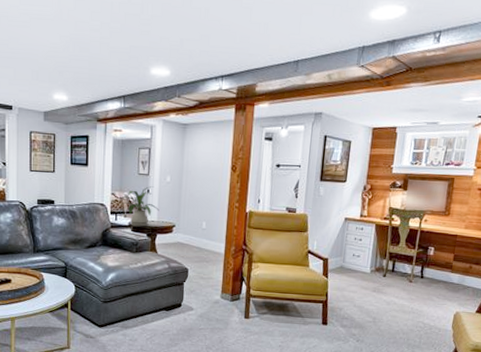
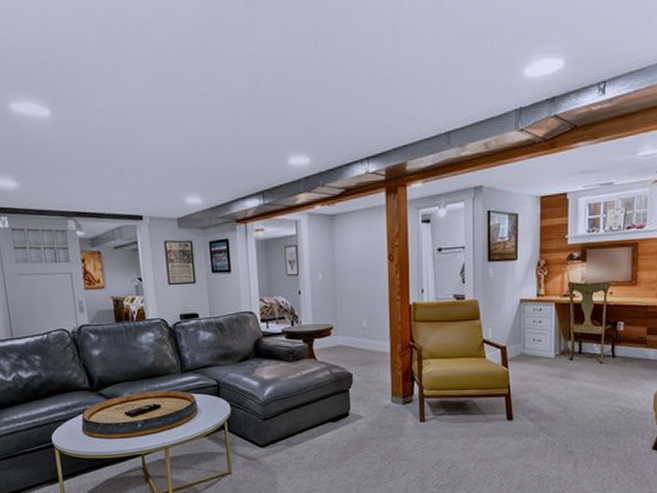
house plant: present [118,186,159,227] -> none [268,287,314,333]

